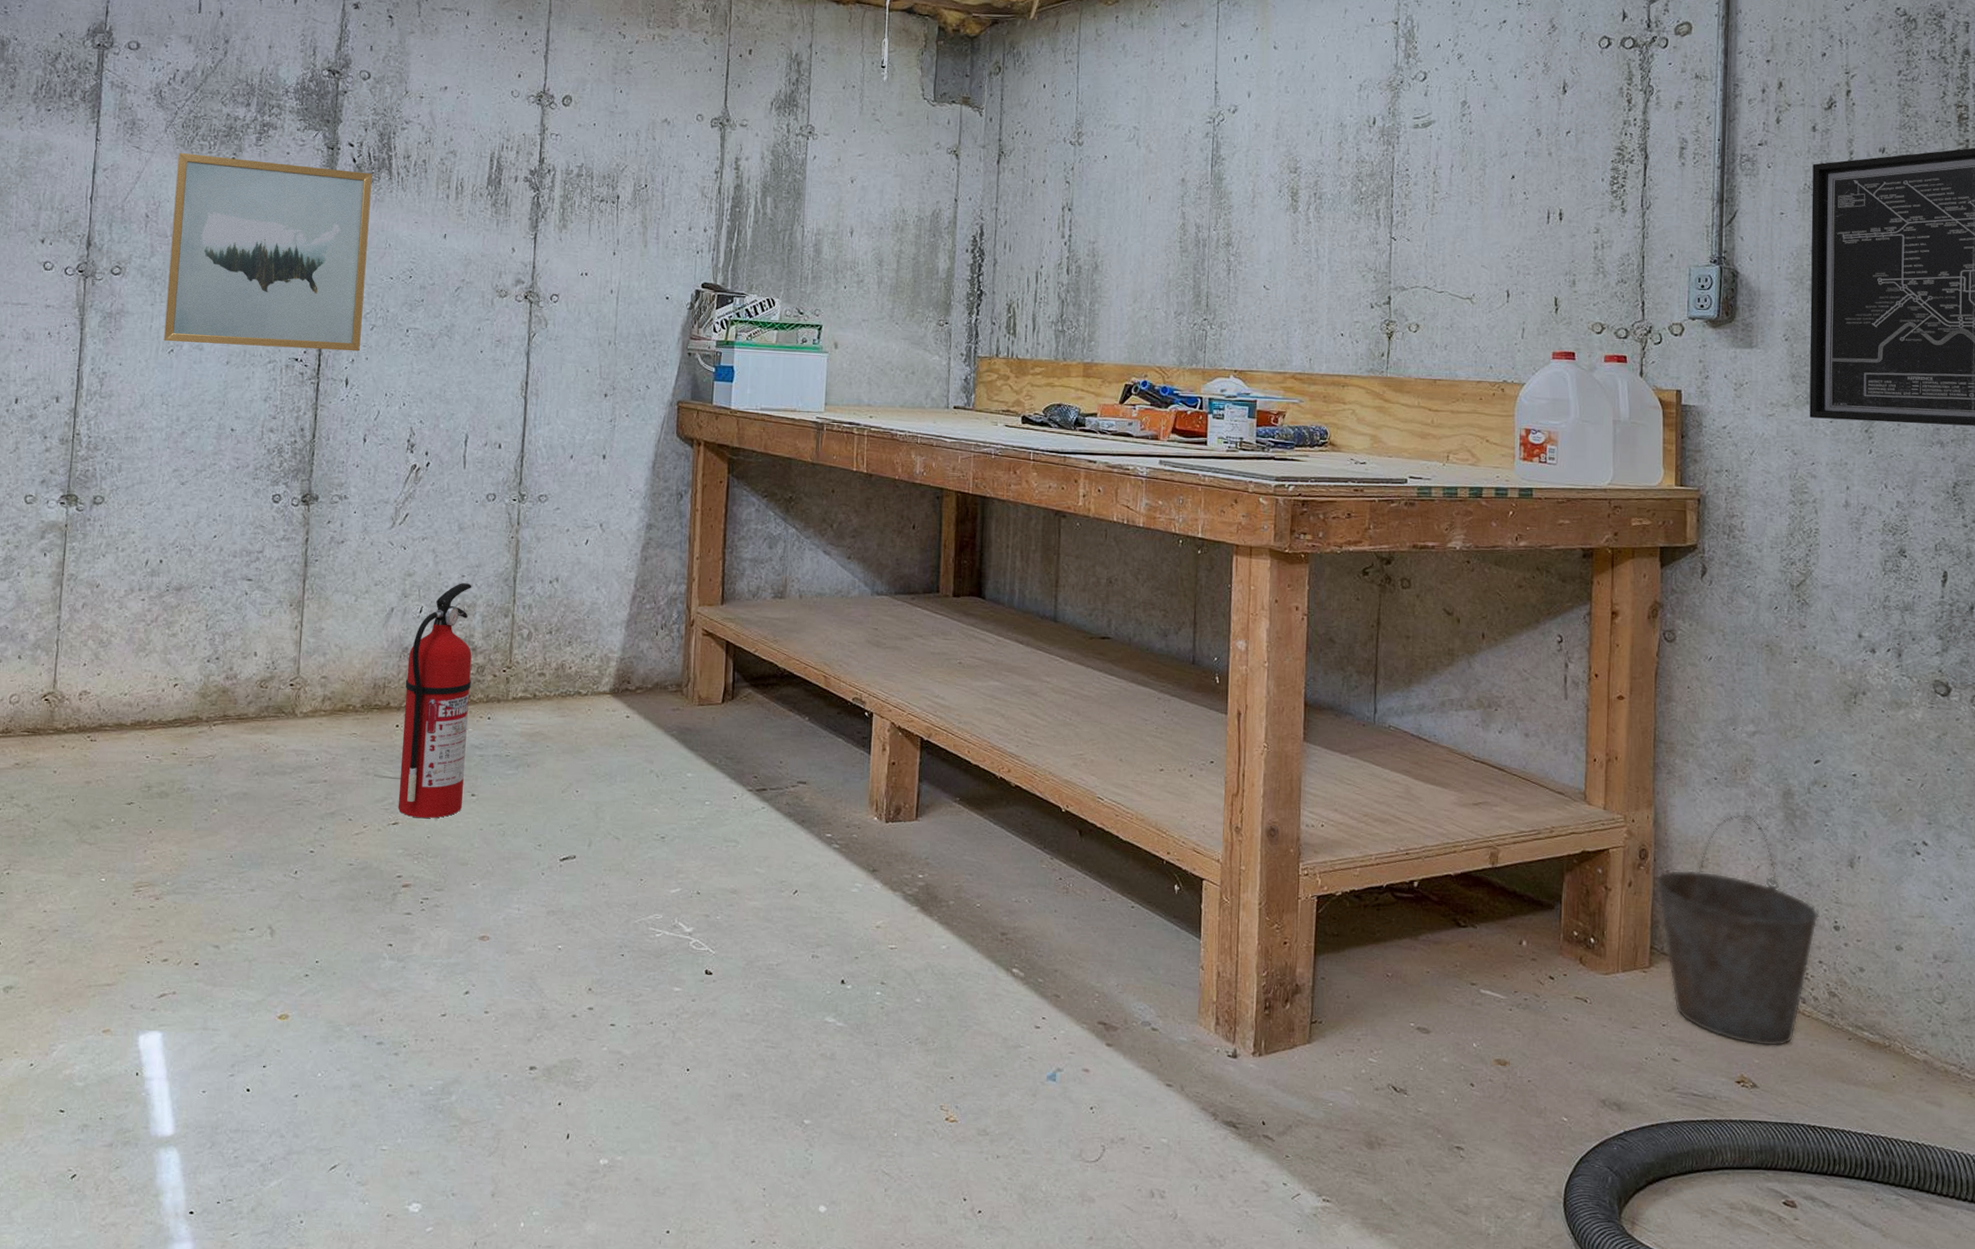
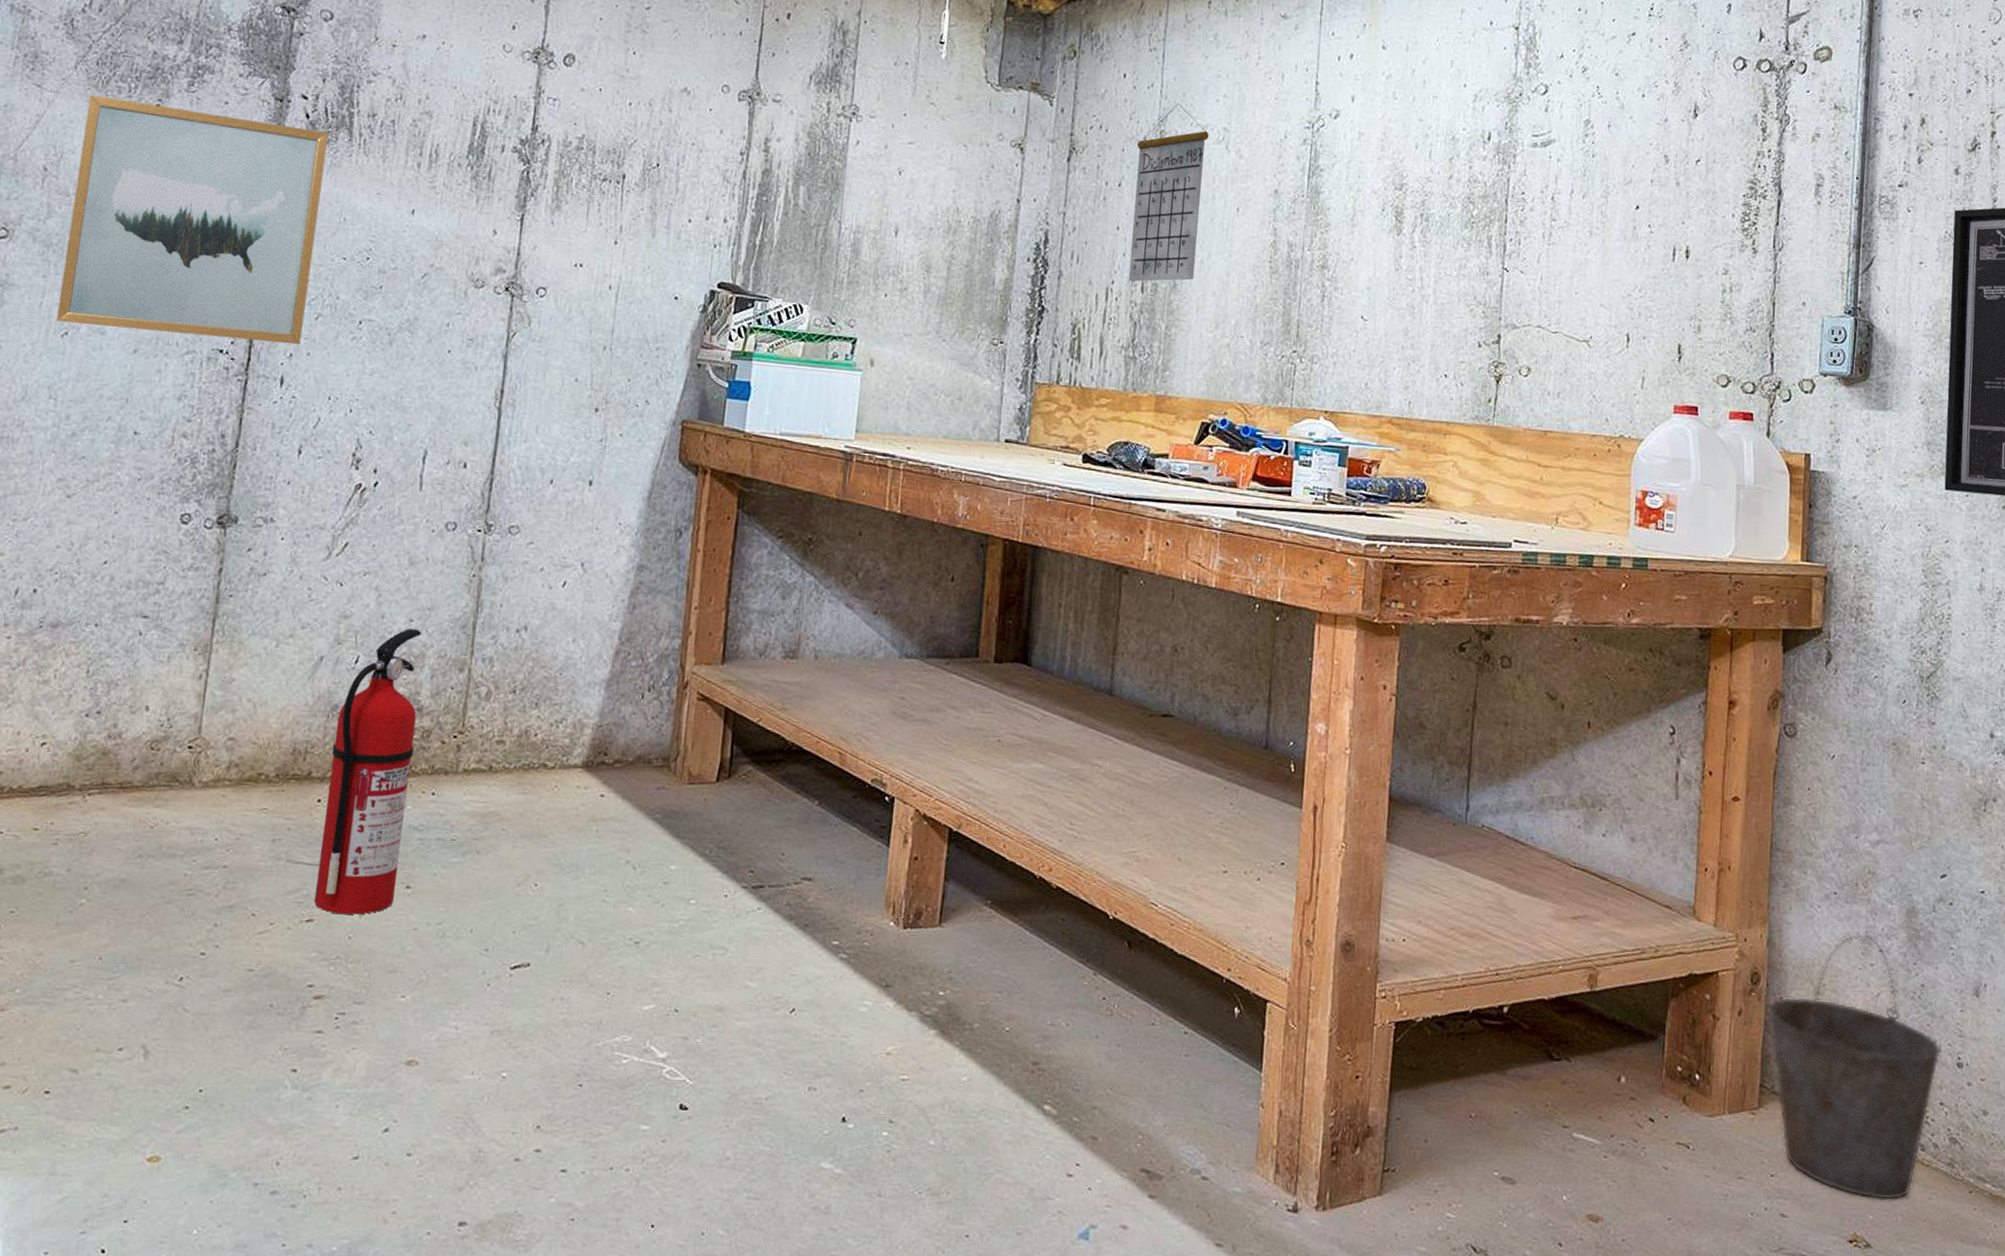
calendar: none [1055,107,1121,265] -> present [1128,103,1209,282]

